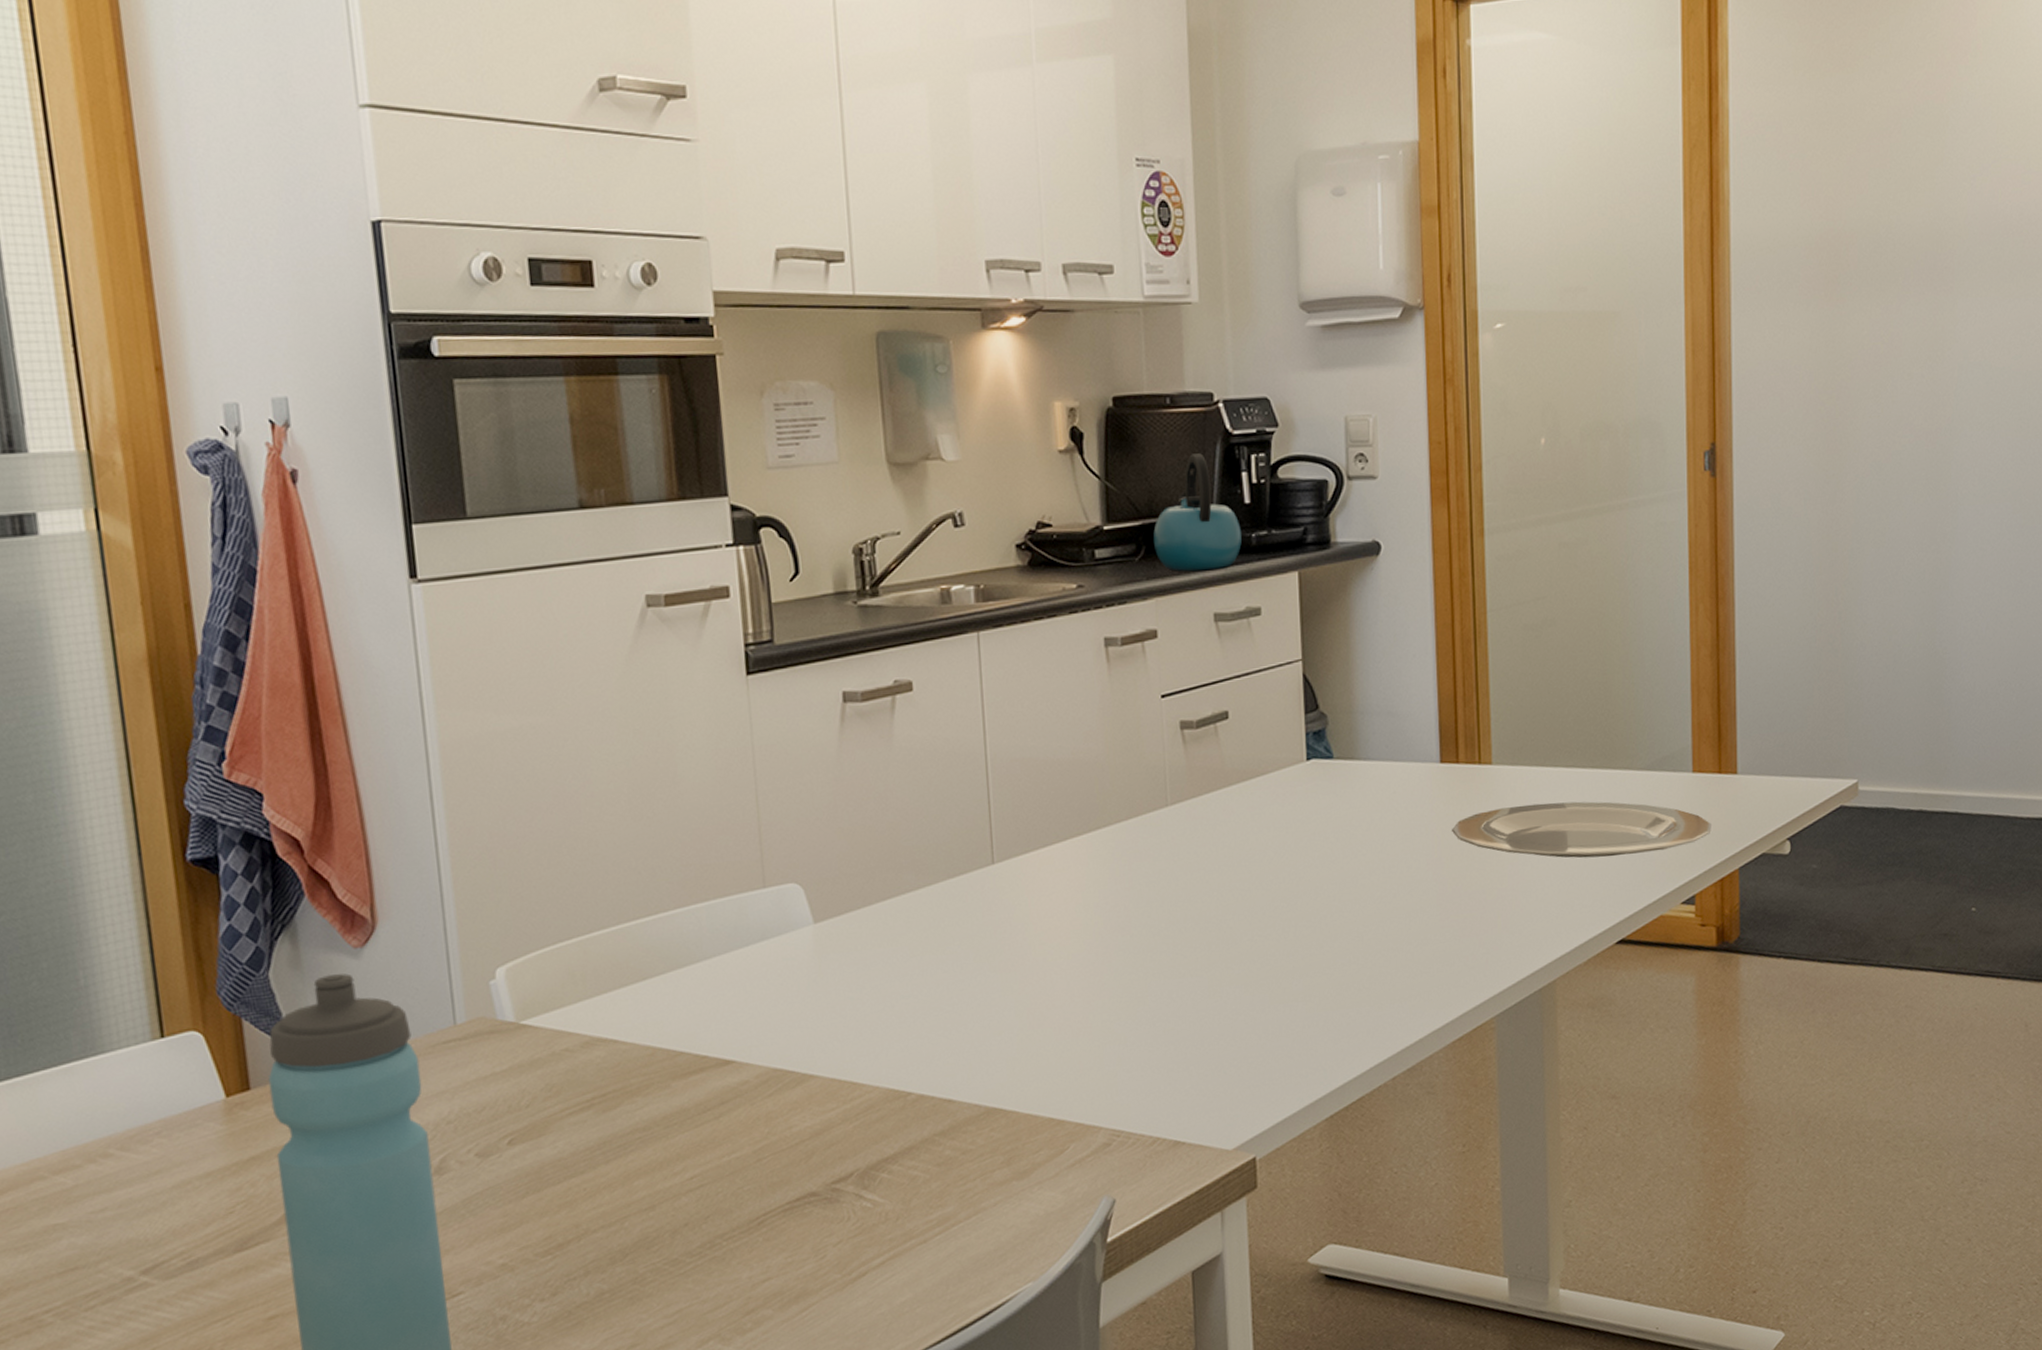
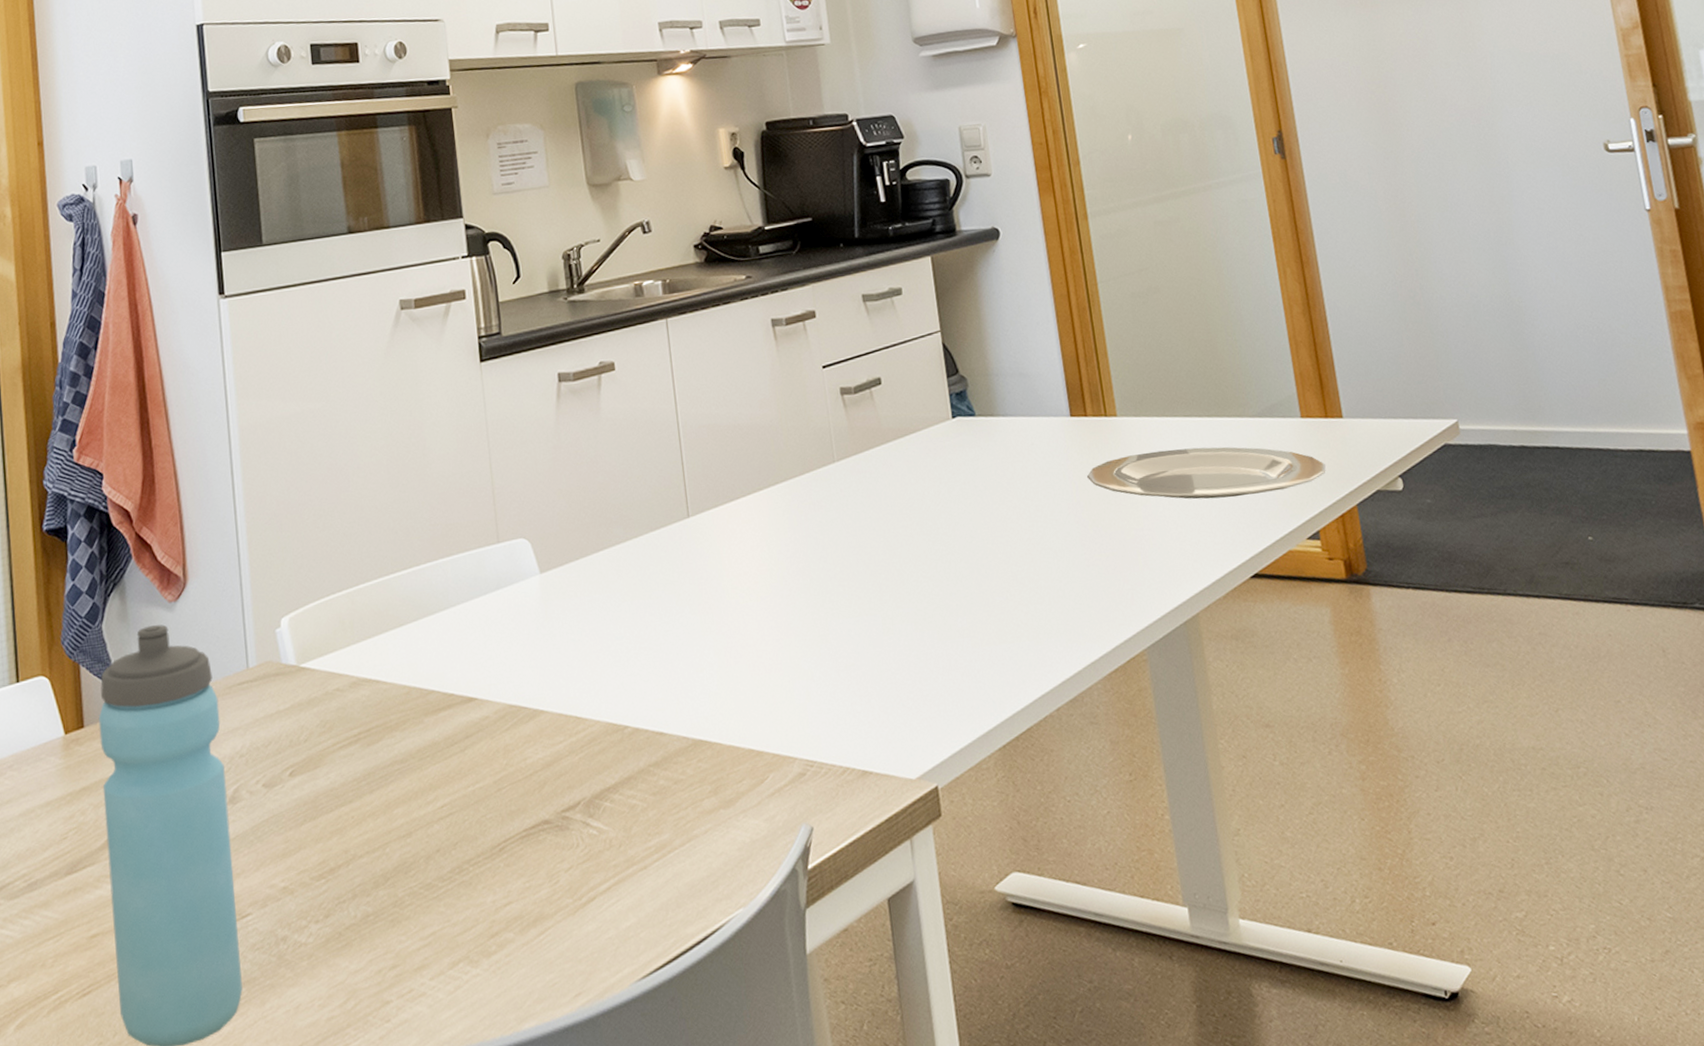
kettle: present [1153,453,1242,572] -> none [806,163,881,262]

